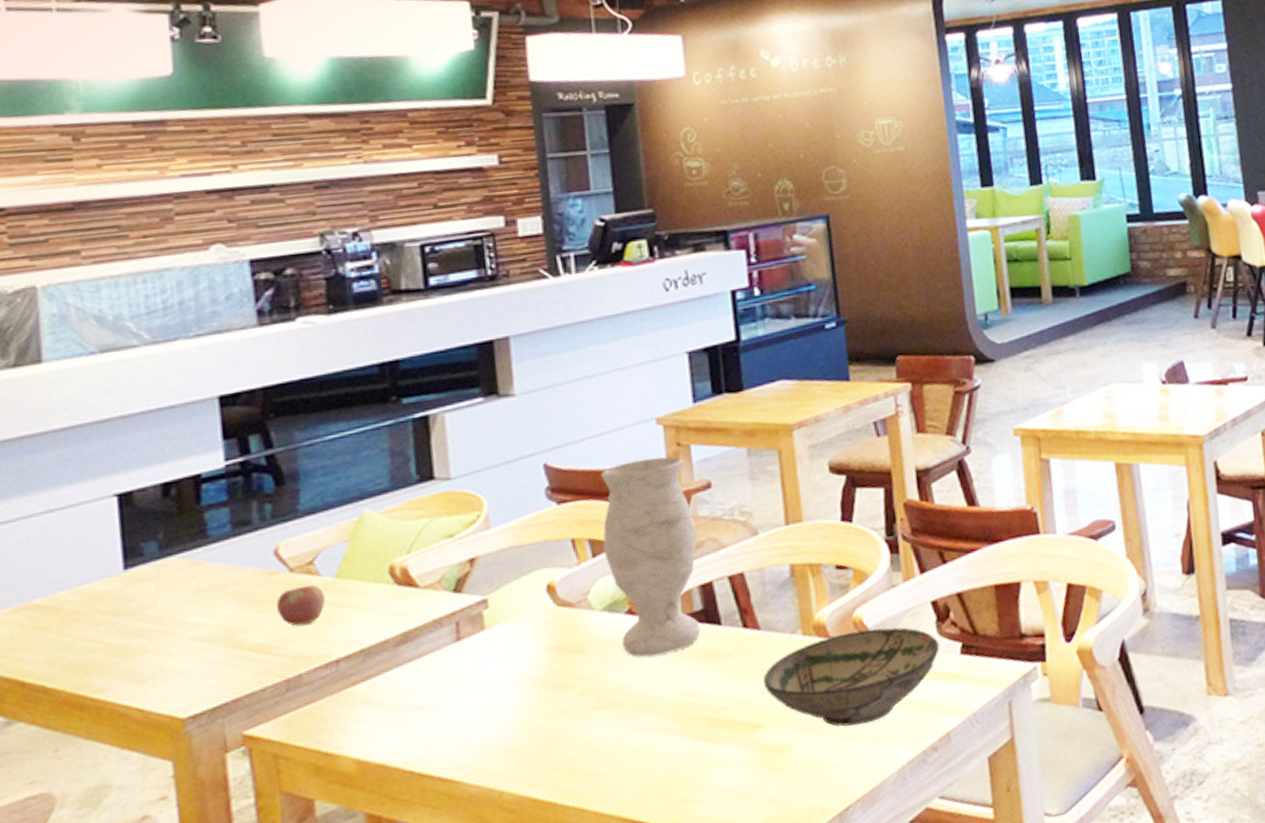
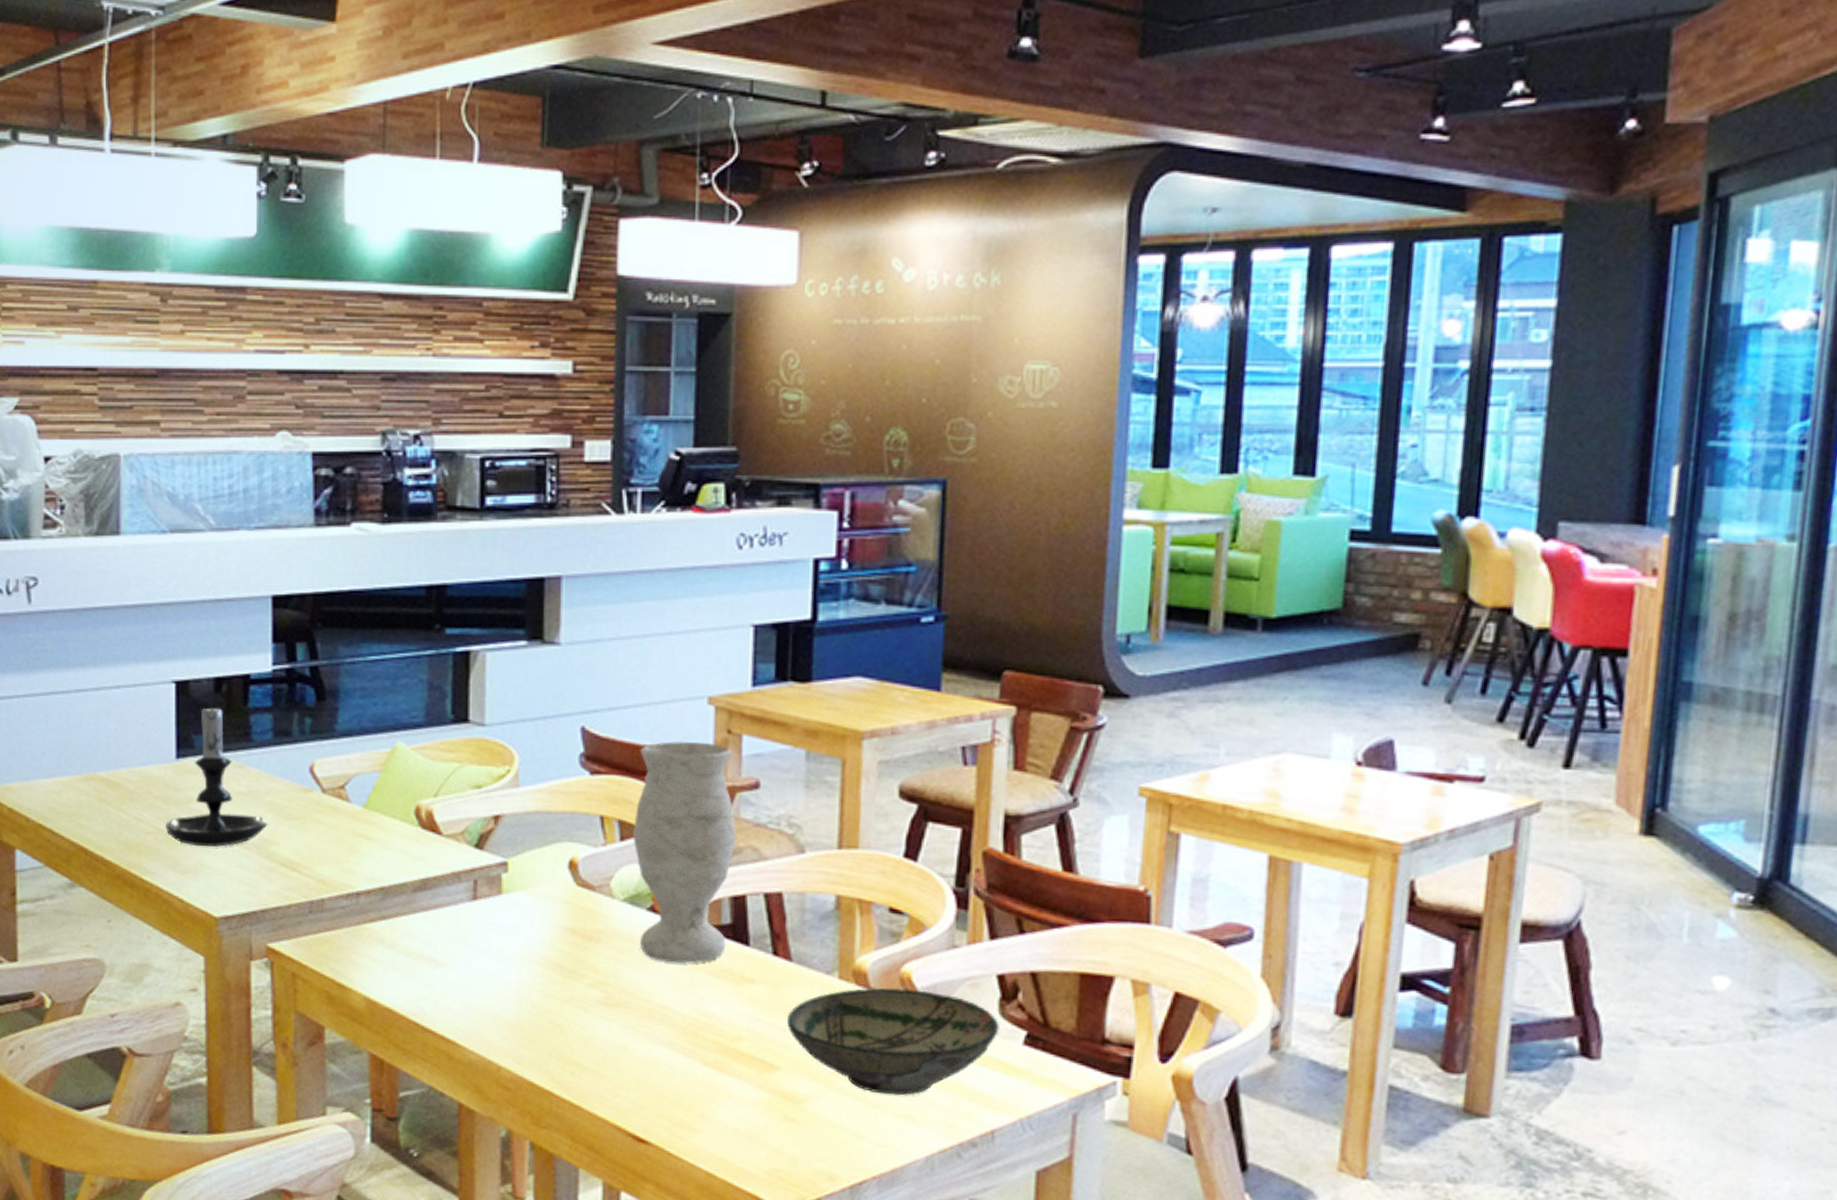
candle holder: none [116,503,233,653] -> present [165,698,268,847]
apple: present [277,585,325,626] -> none [308,810,352,850]

